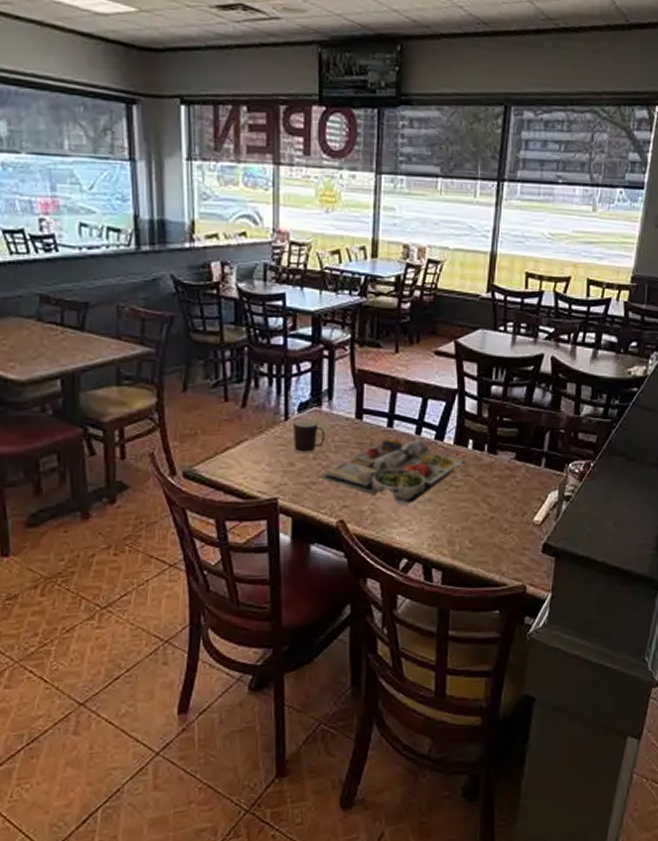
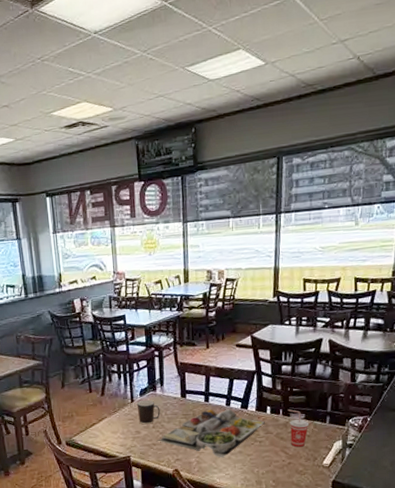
beverage cup: none [494,445,520,497] -> present [287,409,310,447]

